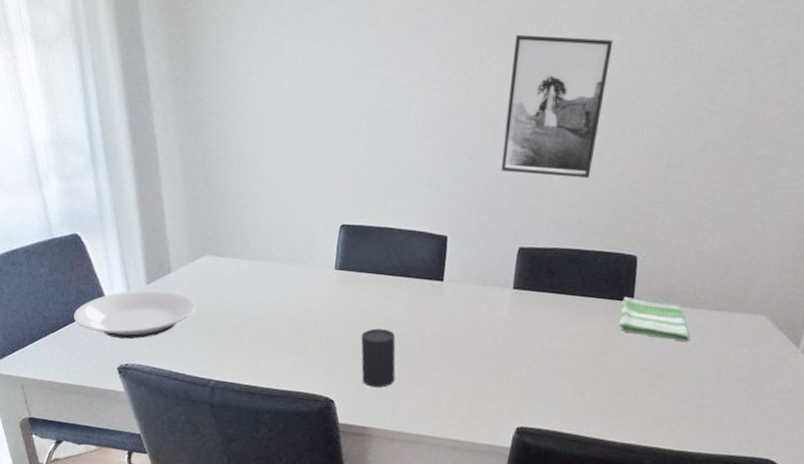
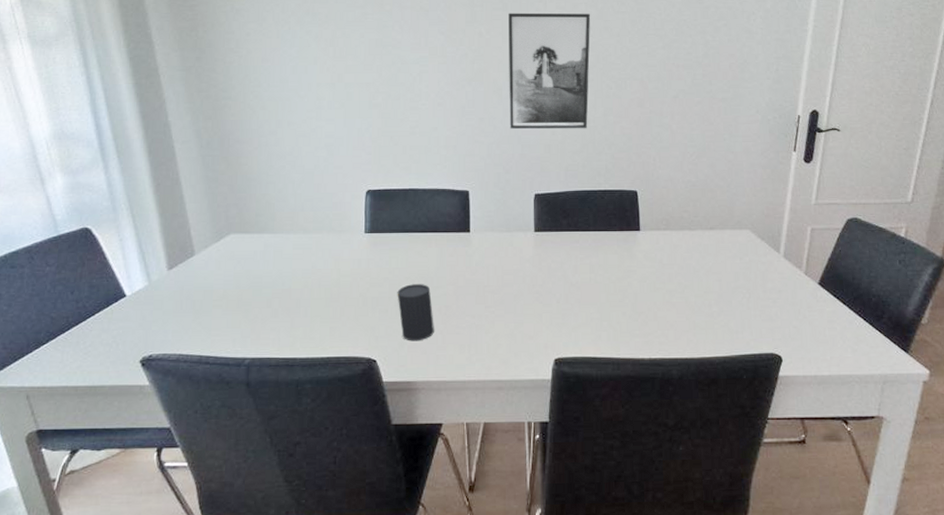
plate: present [74,289,197,339] -> none [87,274,225,329]
dish towel: present [618,297,690,341] -> none [630,227,691,260]

